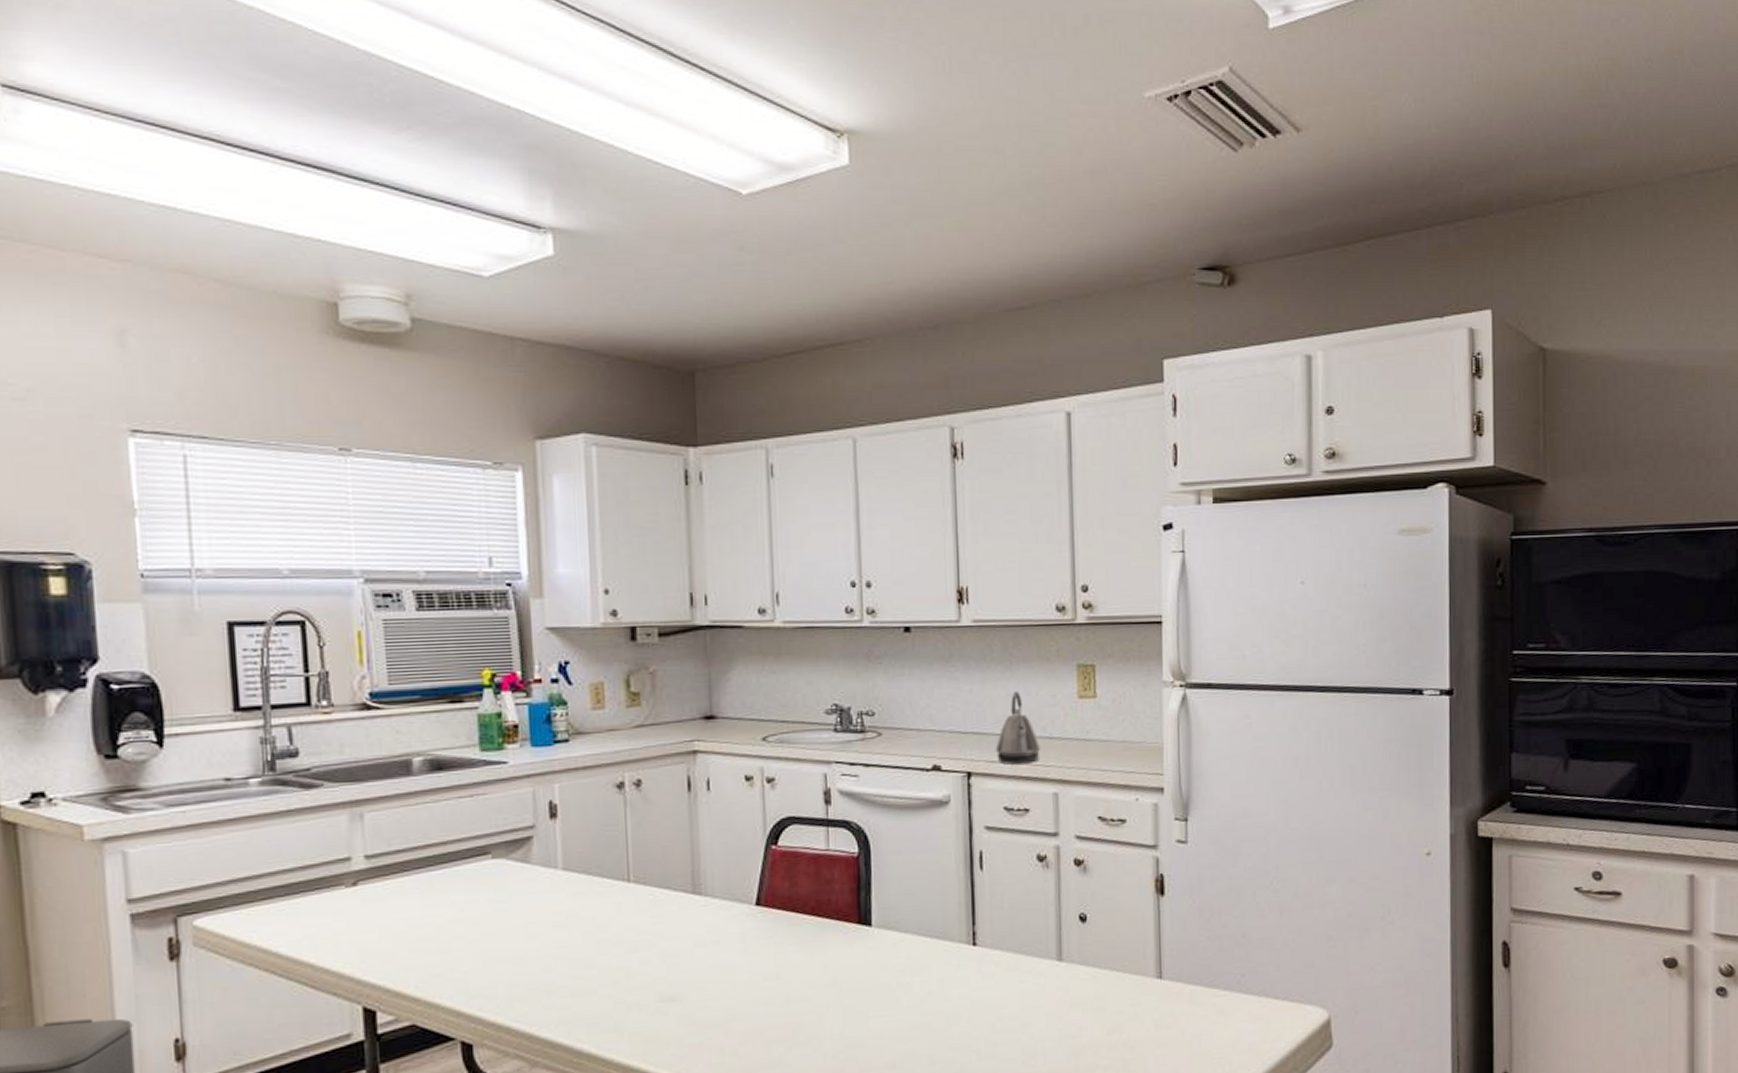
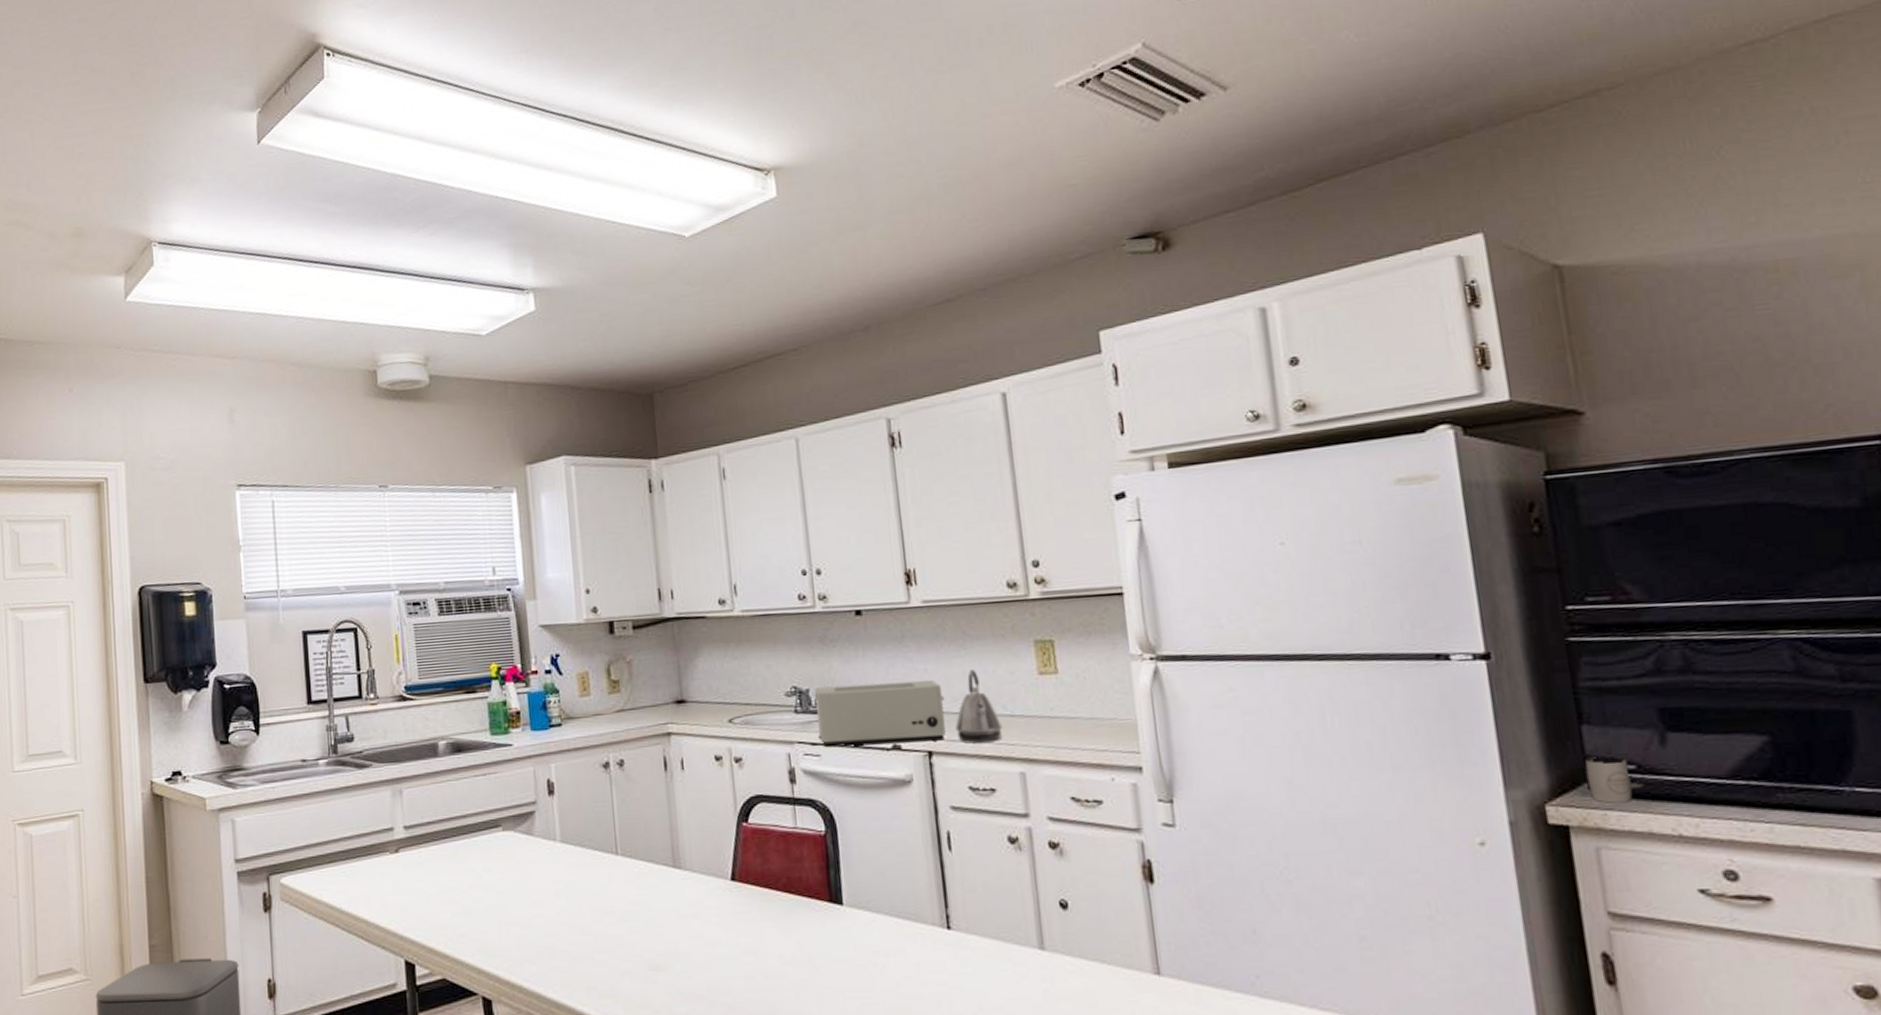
toaster: none [857,700,988,768] -> present [815,679,946,748]
mug: none [1509,780,1549,820] -> present [1584,757,1645,805]

